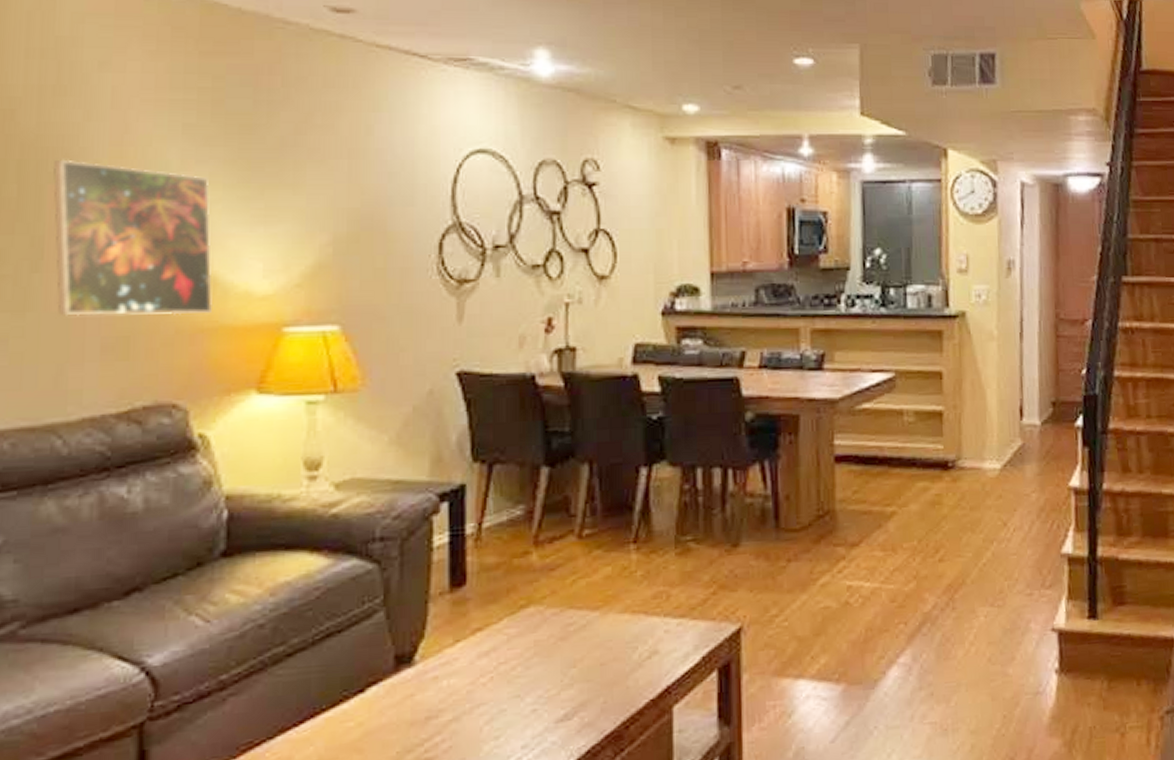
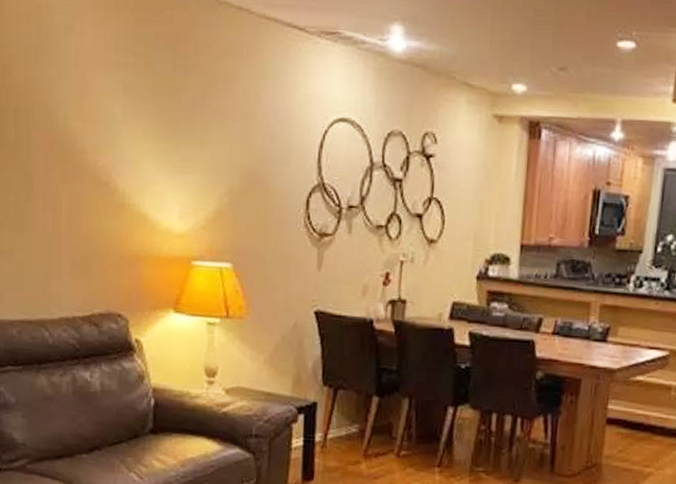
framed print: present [52,159,214,316] -> none [37,109,145,244]

